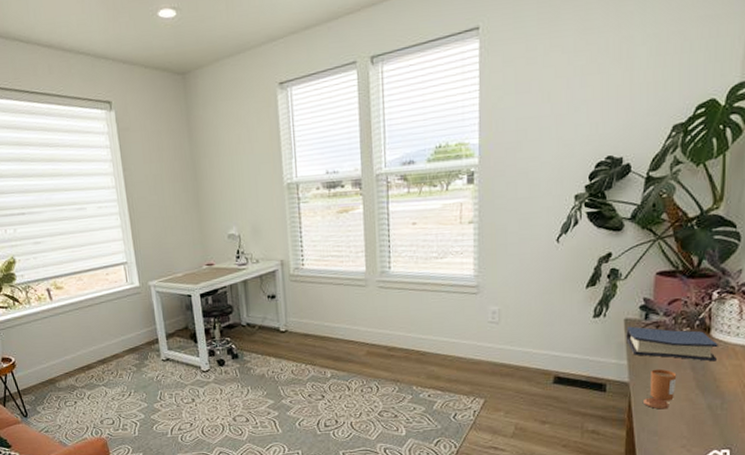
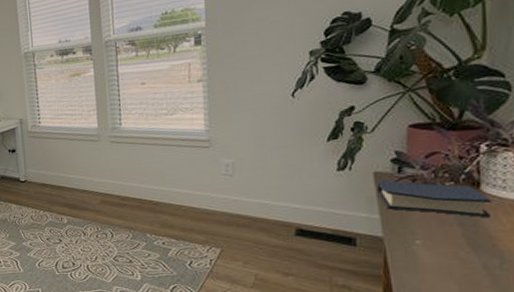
candle: present [644,368,677,410] -> none [402,224,442,267]

